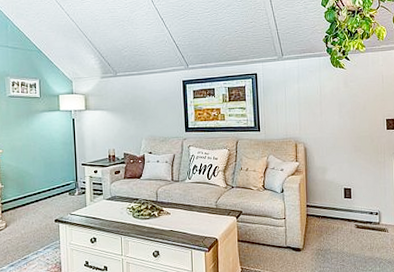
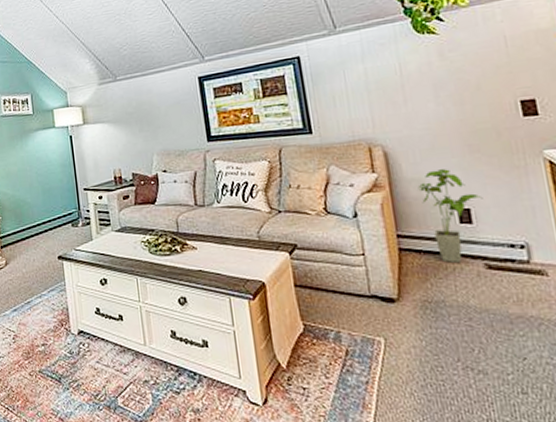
house plant: none [322,161,359,225] -> present [417,169,483,264]

